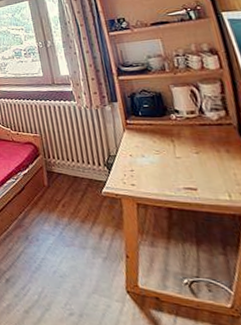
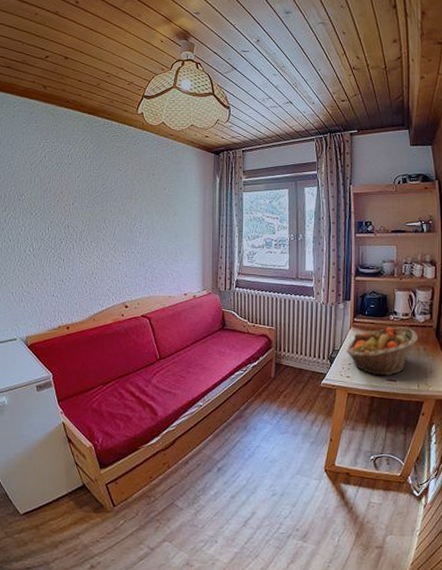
fruit basket: none [124,126,216,183] -> present [346,326,419,376]

